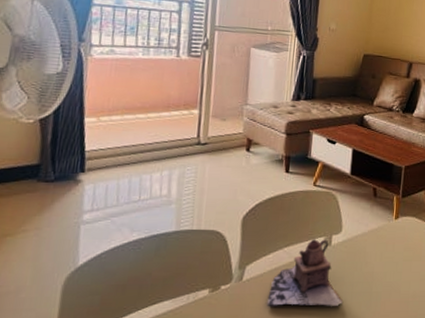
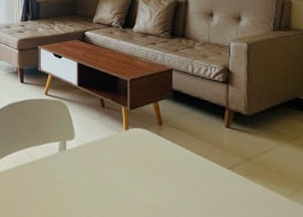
teapot: present [267,239,343,306] -> none [15,143,81,208]

